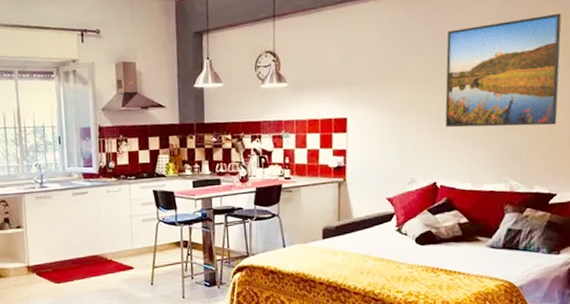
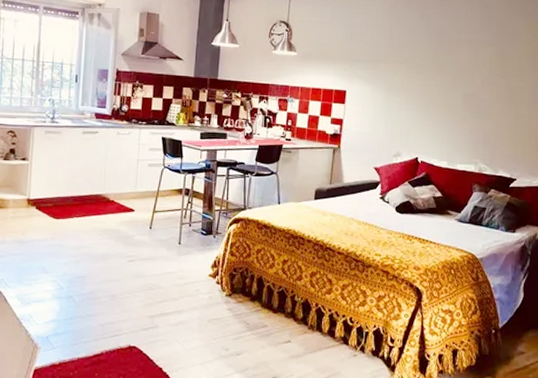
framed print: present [445,13,562,128] -> none [430,23,530,119]

